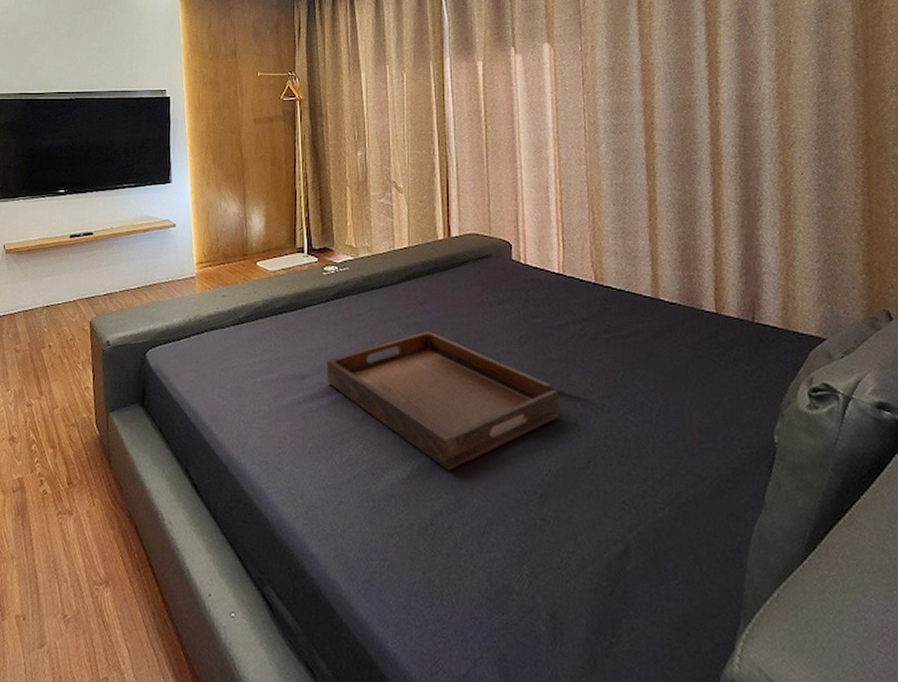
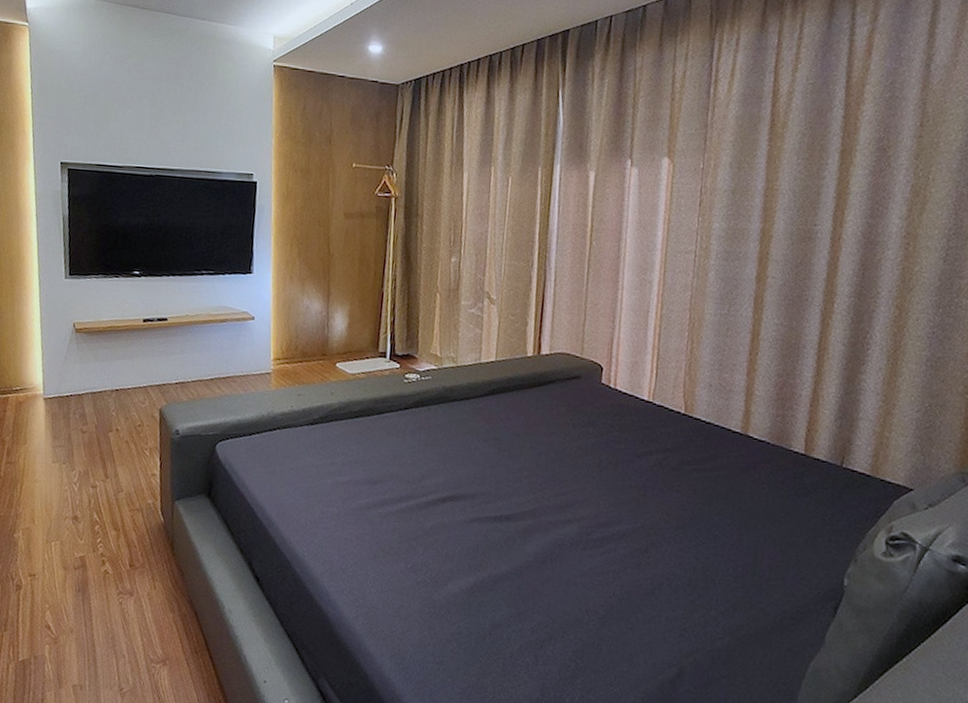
serving tray: present [326,330,560,470] -> none [399,447,633,585]

